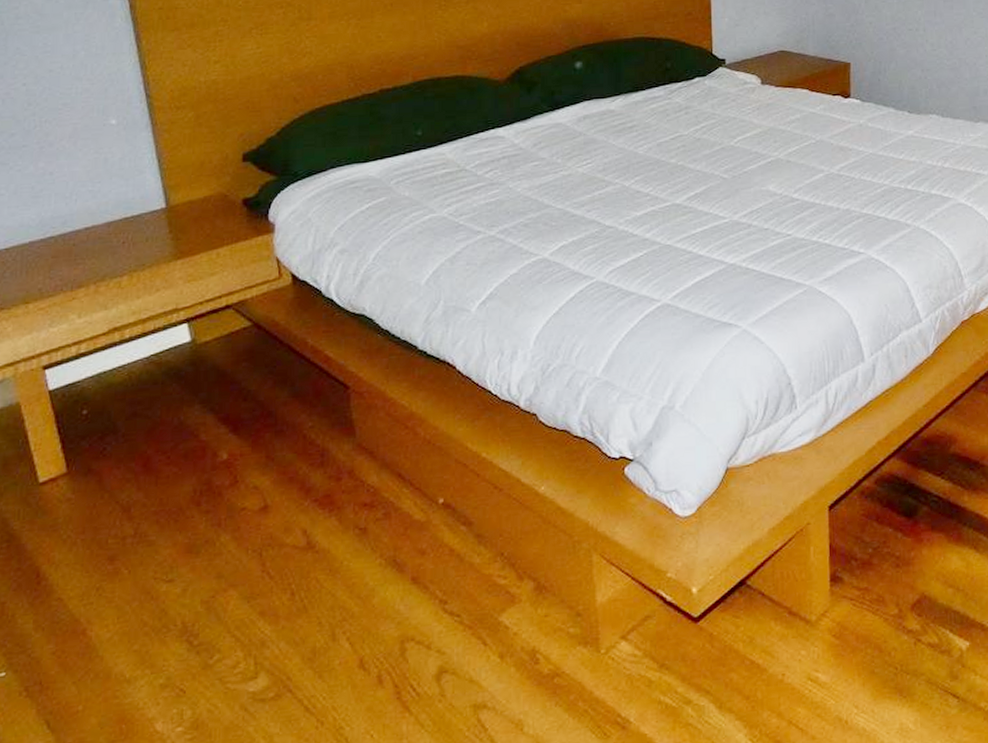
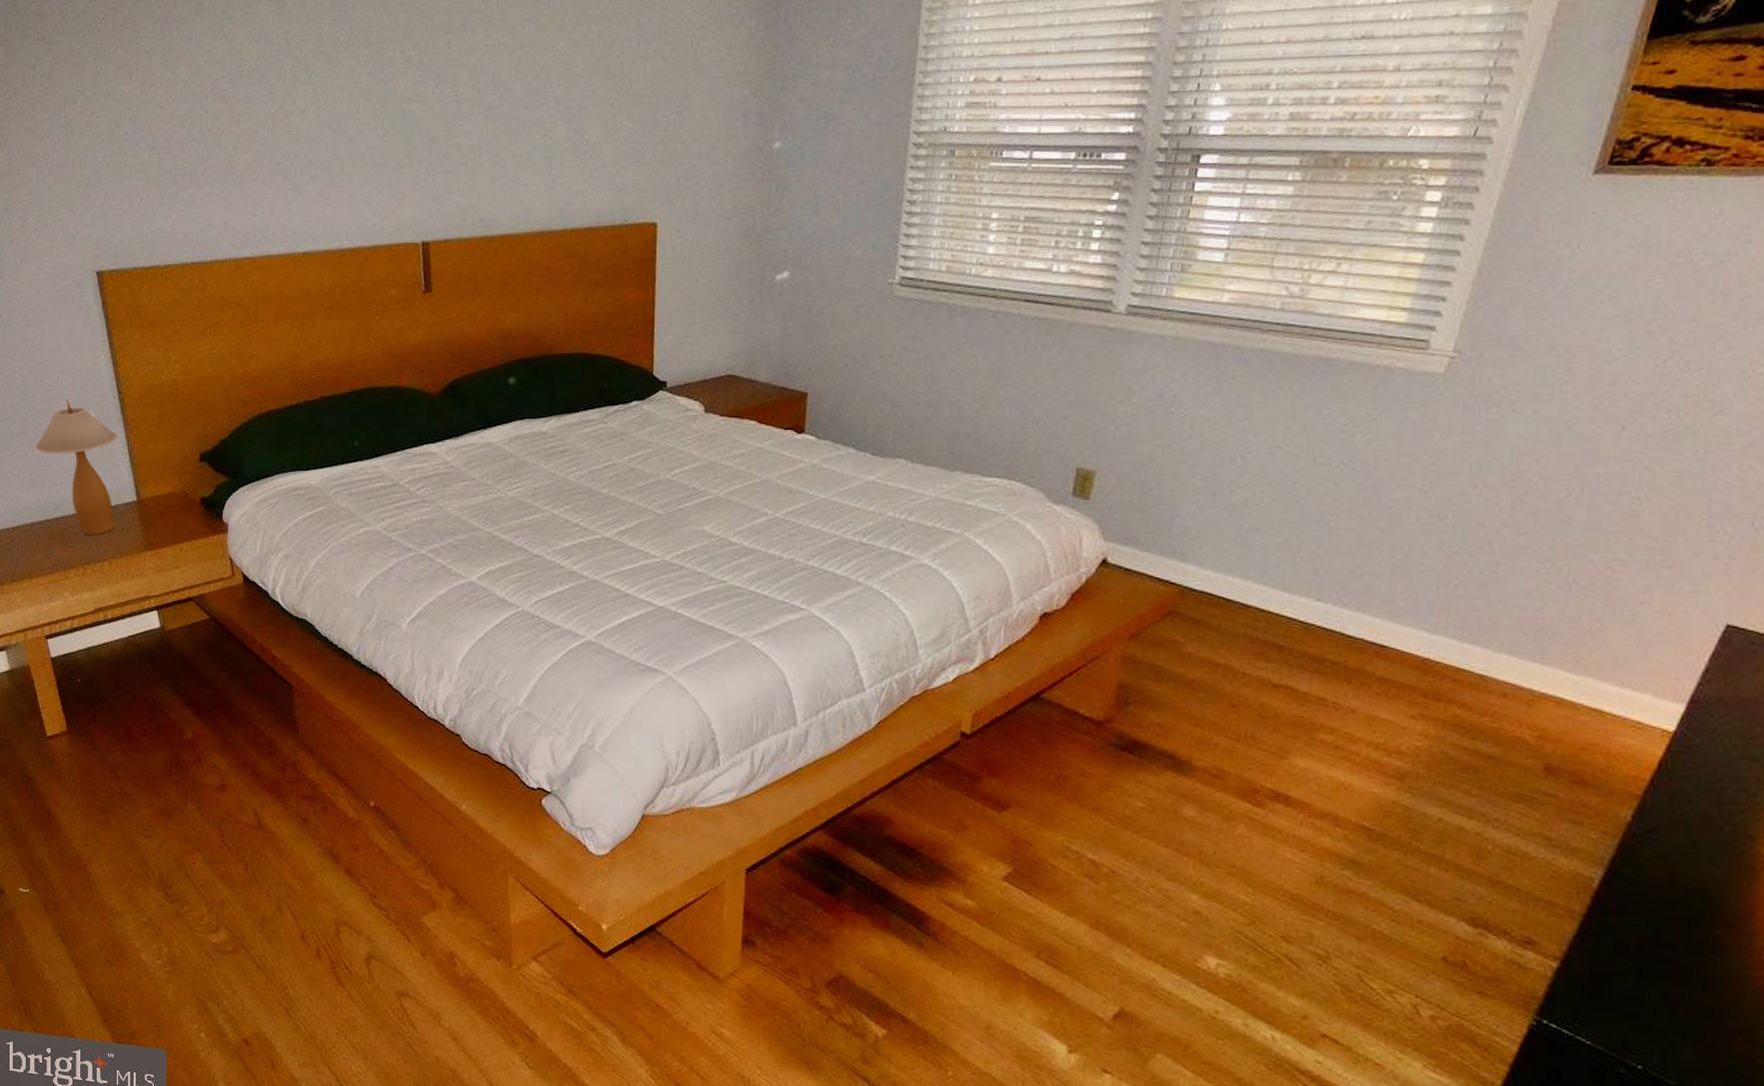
table lamp: none [40,106,145,250] -> present [36,399,118,536]

